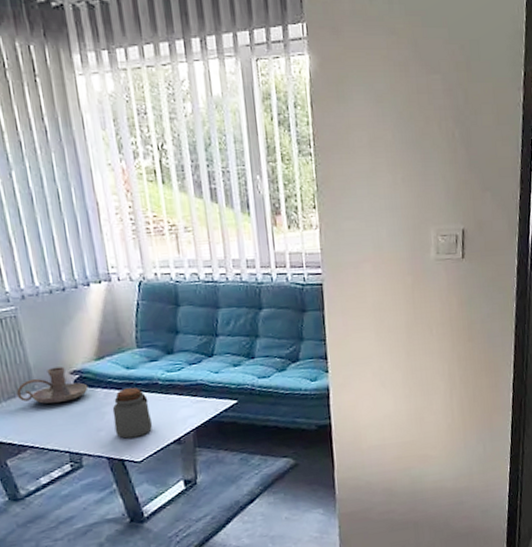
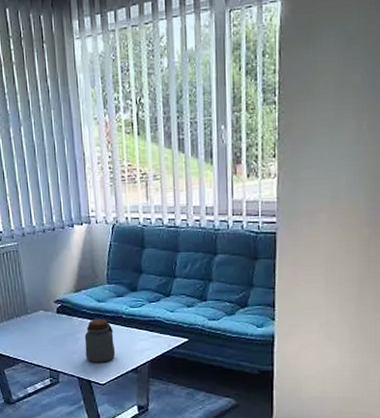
candle holder: present [16,366,89,404] -> none [14,296,67,327]

